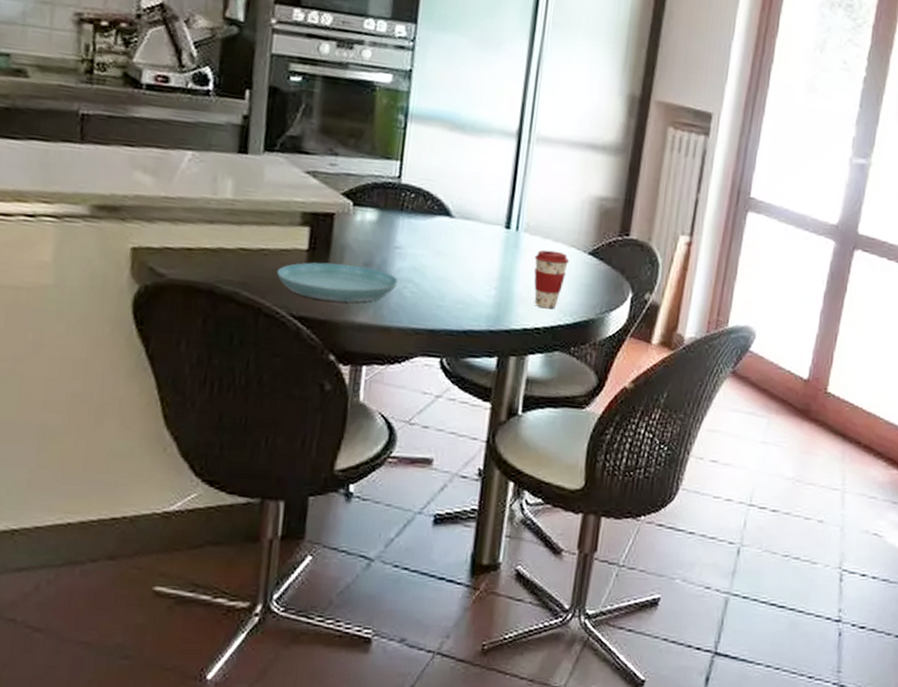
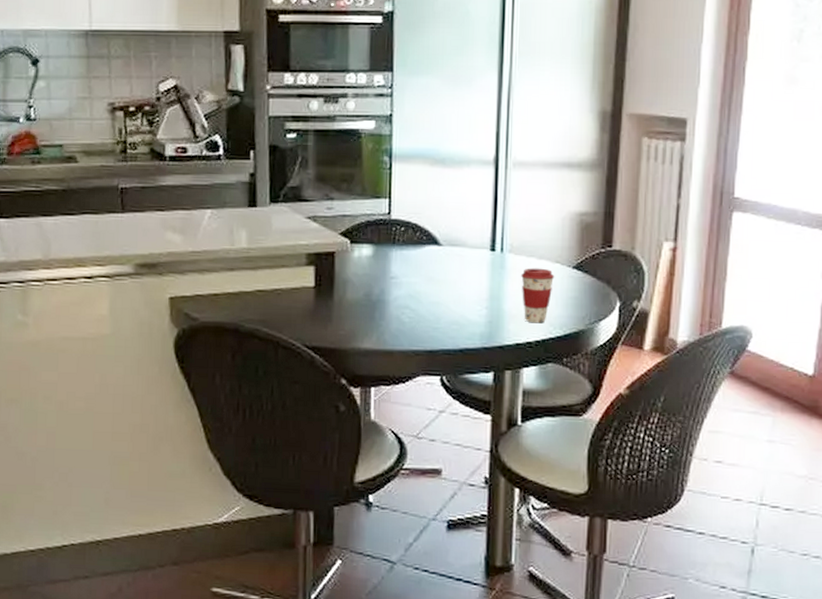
saucer: present [276,262,398,302] -> none [289,297,396,331]

